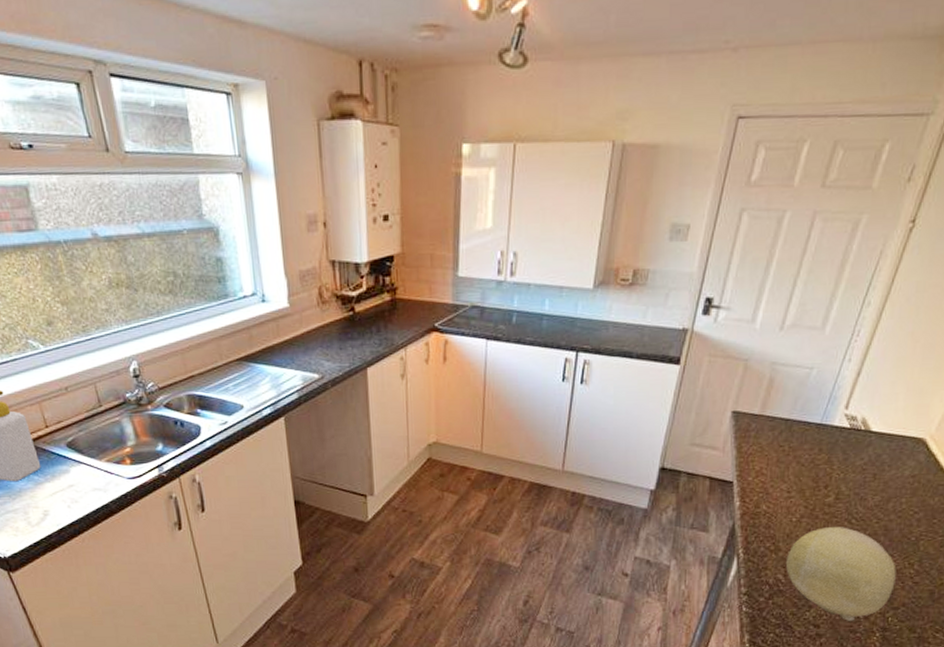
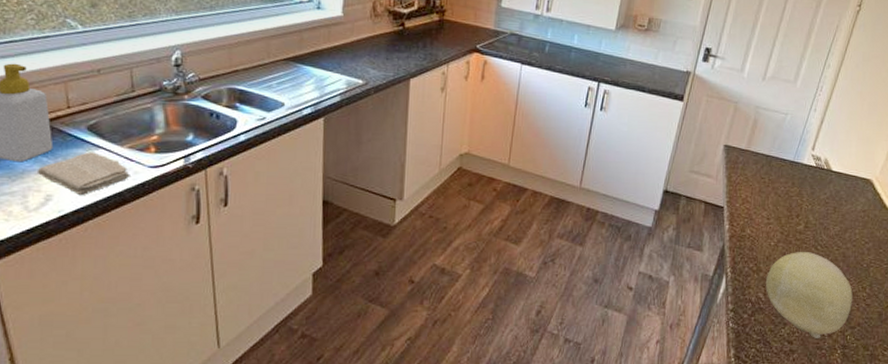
washcloth: none [31,467,113,508] -> present [36,152,130,195]

